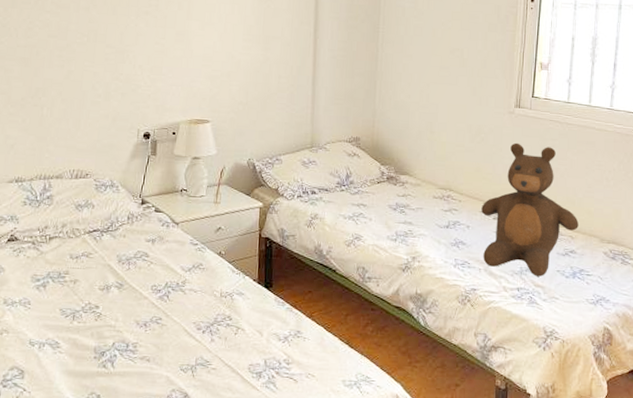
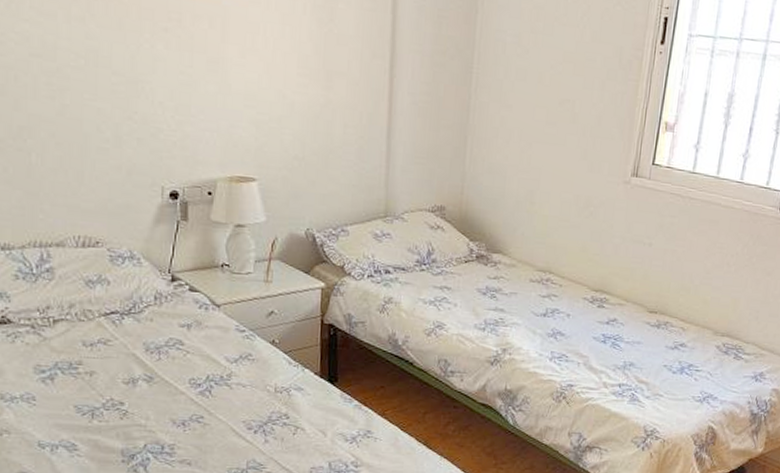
teddy bear: present [481,142,579,277] -> none [583,218,692,372]

